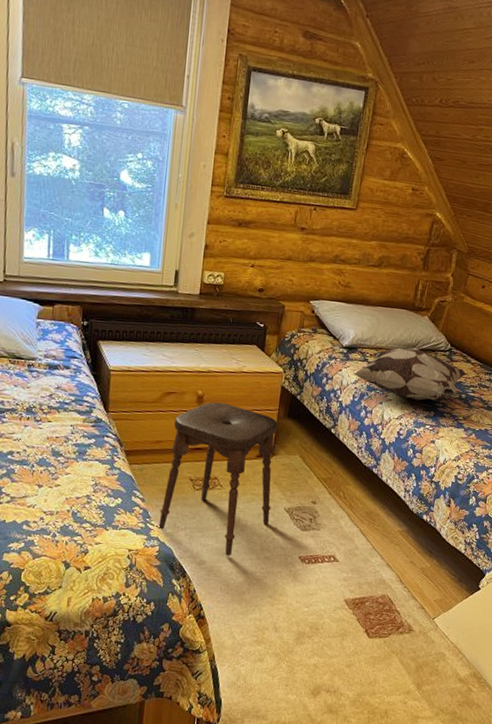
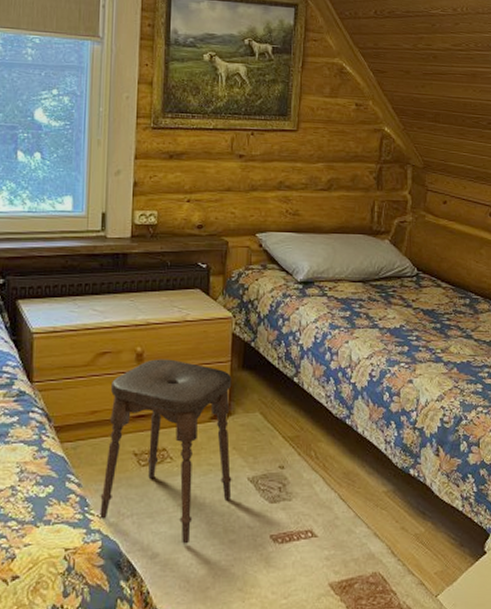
decorative pillow: present [353,347,468,401] -> none [312,275,440,336]

